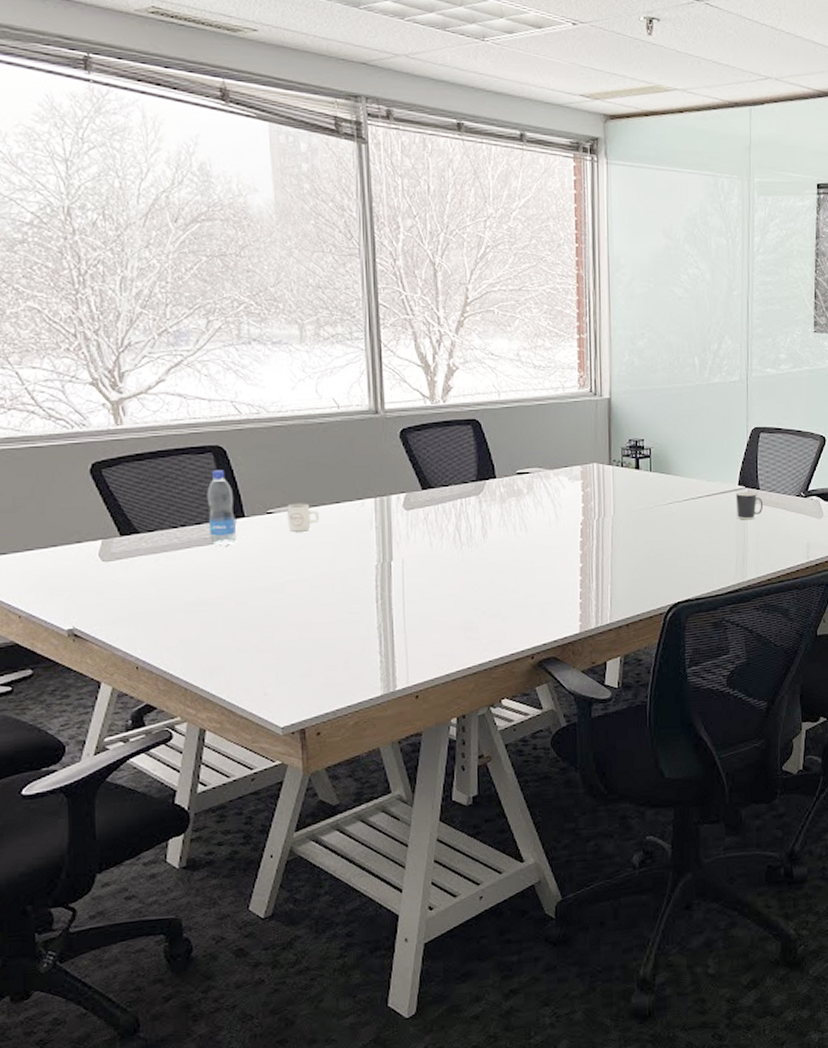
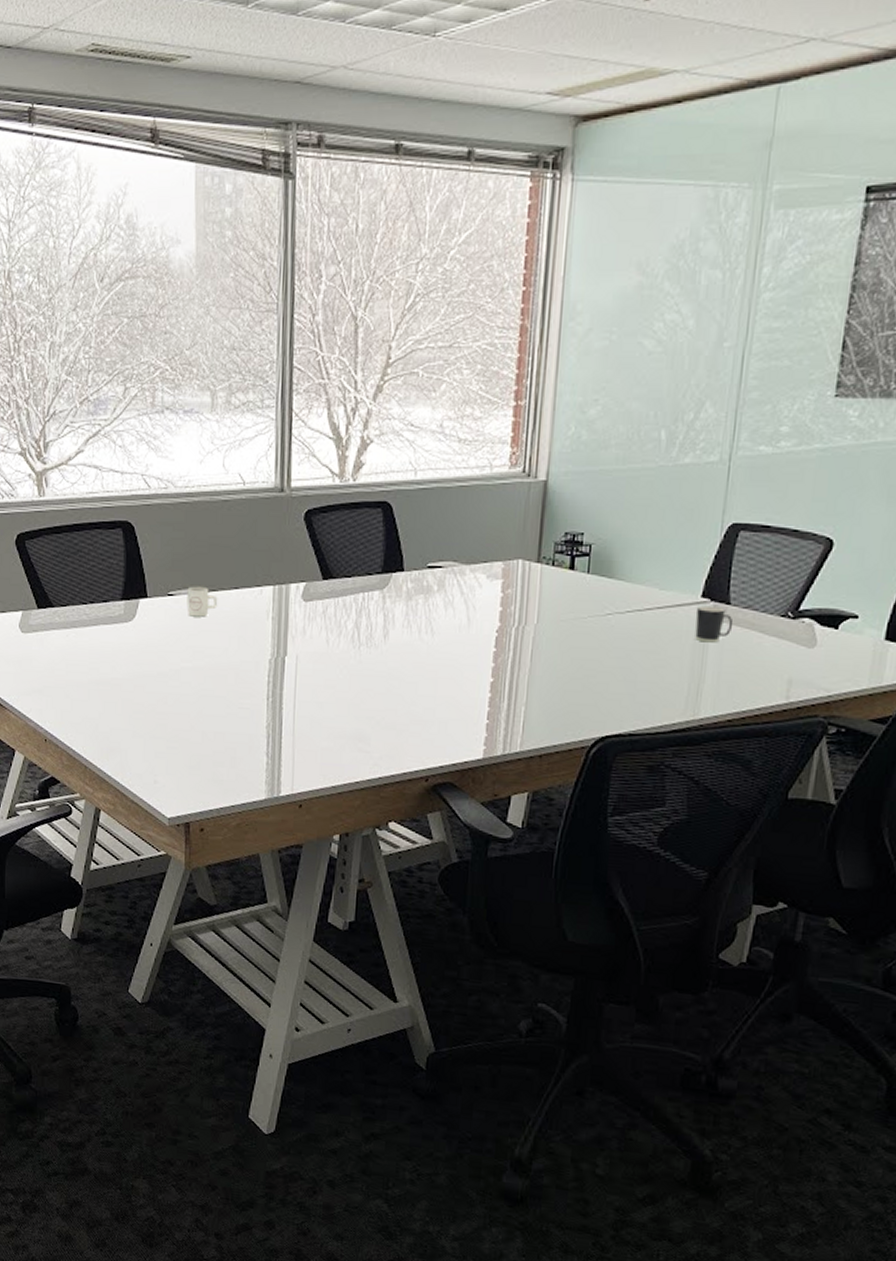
bottle: present [207,470,236,546] -> none [114,547,139,626]

